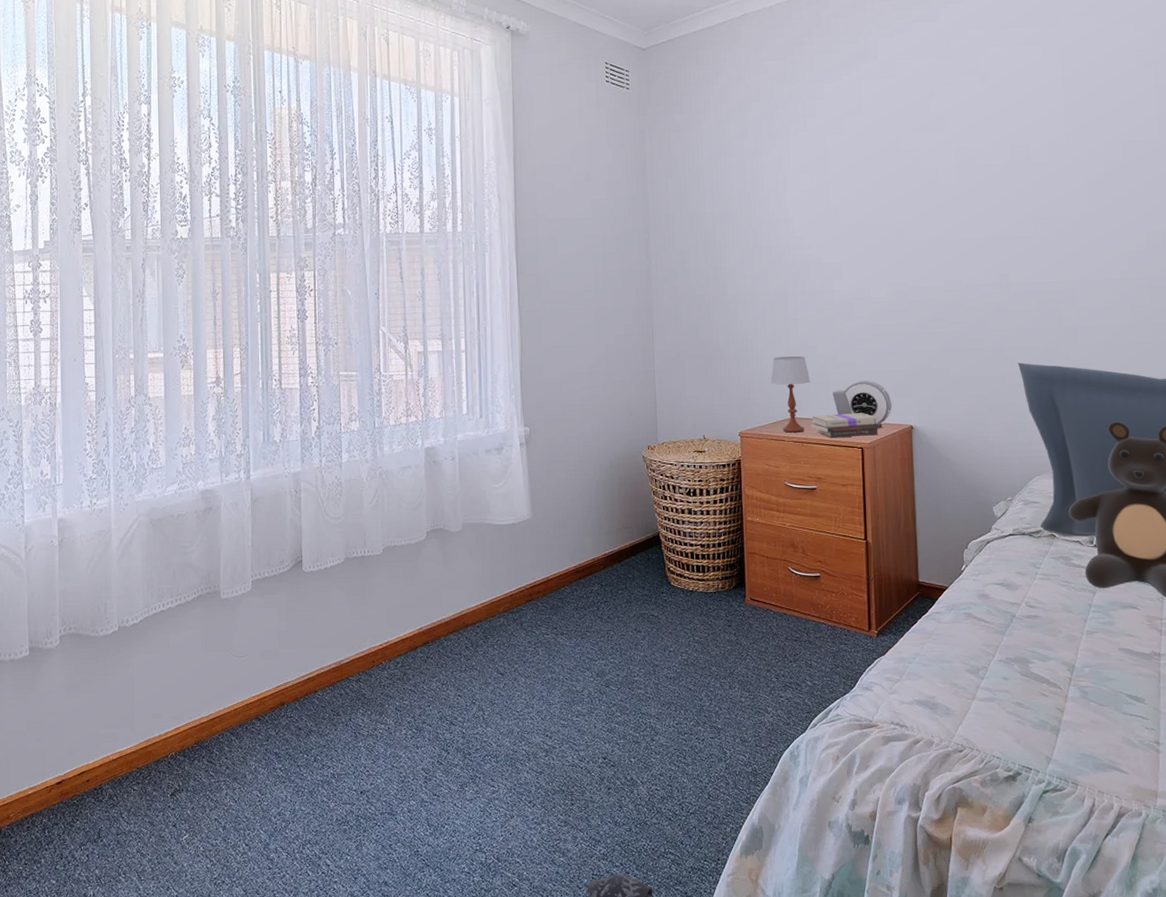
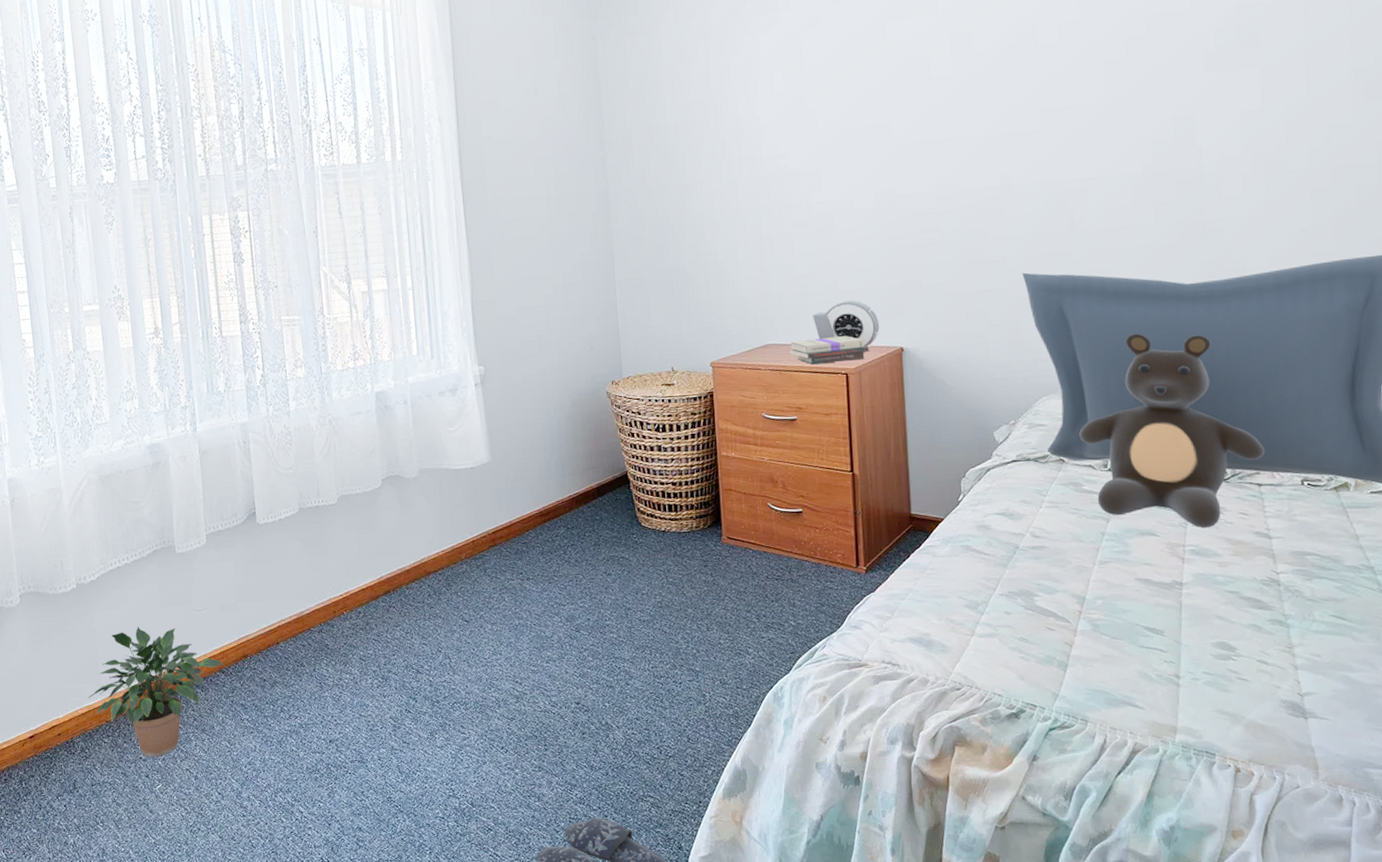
potted plant: none [121,671,261,806] -> present [88,626,224,757]
table lamp: present [771,356,811,433] -> none [744,277,789,361]

